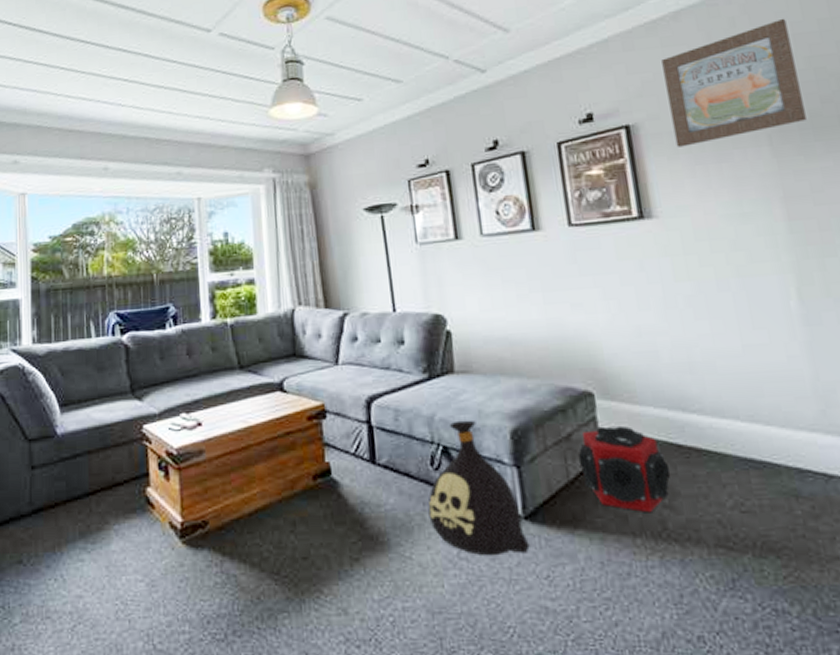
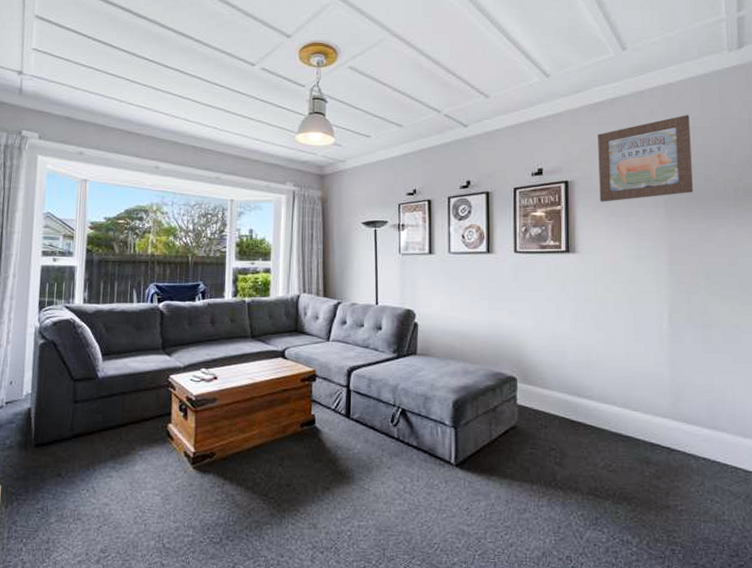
bag: present [427,420,530,556] -> none [385,390,457,492]
speaker: present [577,425,671,513] -> none [499,403,564,468]

